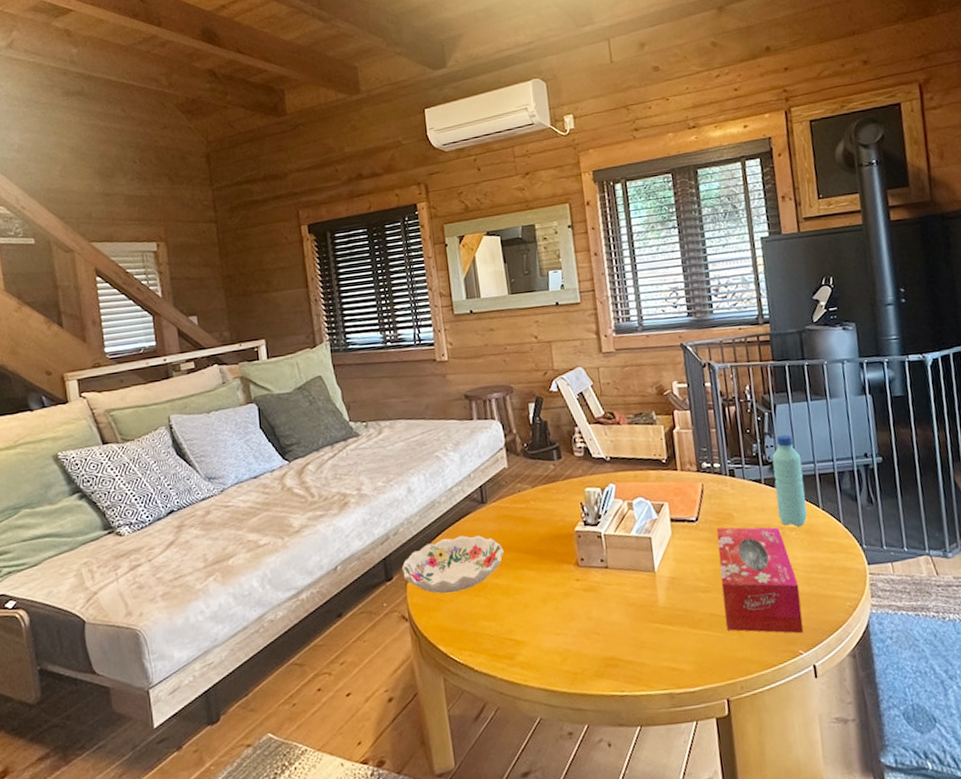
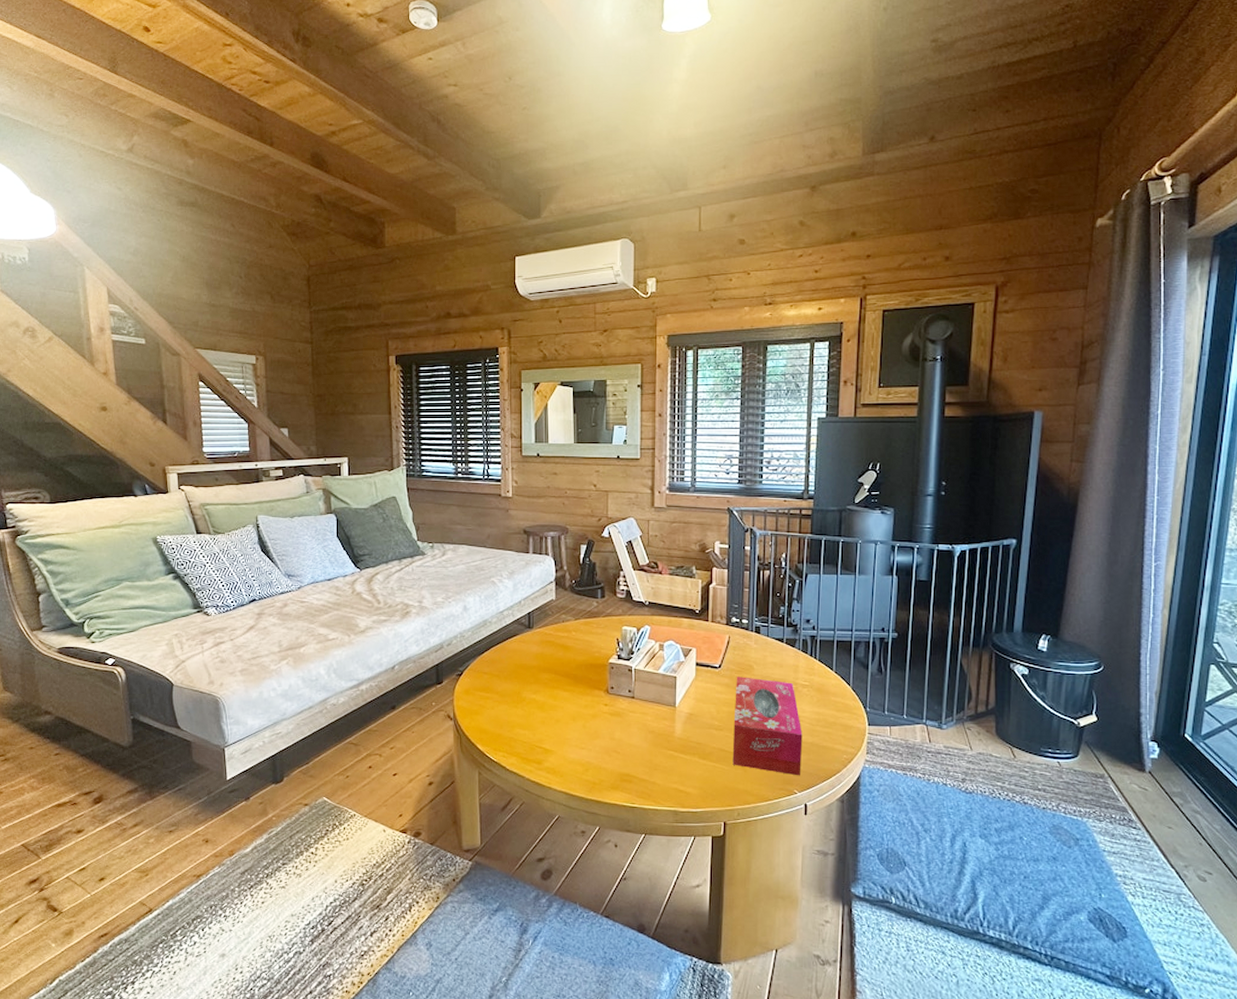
decorative bowl: present [401,535,504,594] -> none [451,654,544,702]
water bottle: present [772,435,808,527] -> none [794,602,823,685]

